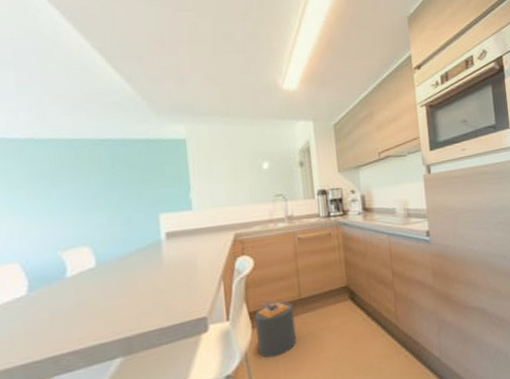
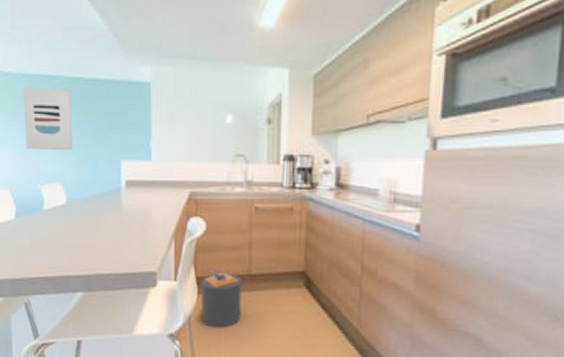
wall art: none [35,151,101,216] -> present [23,88,73,151]

